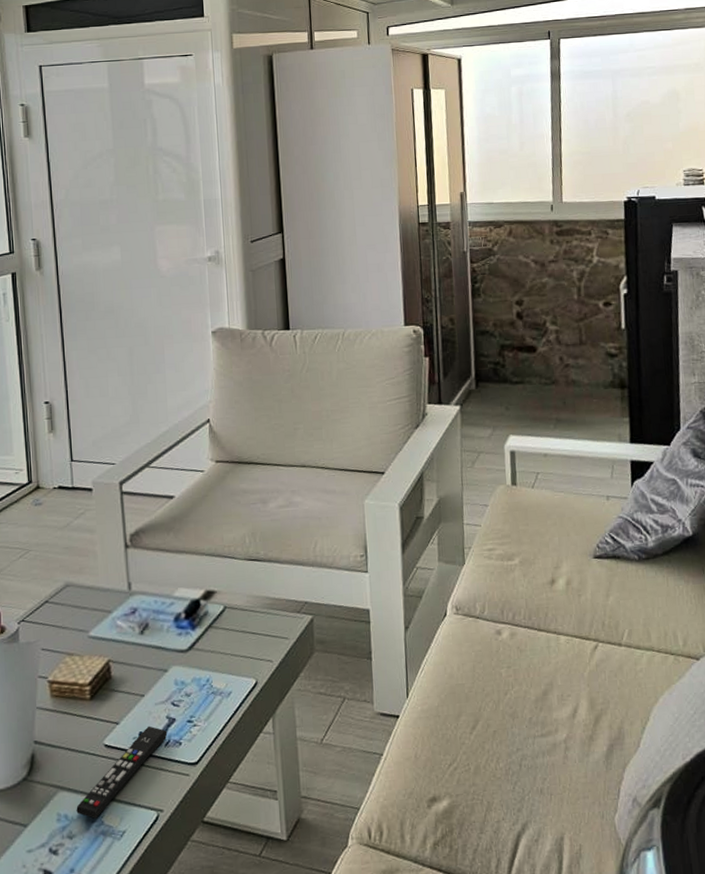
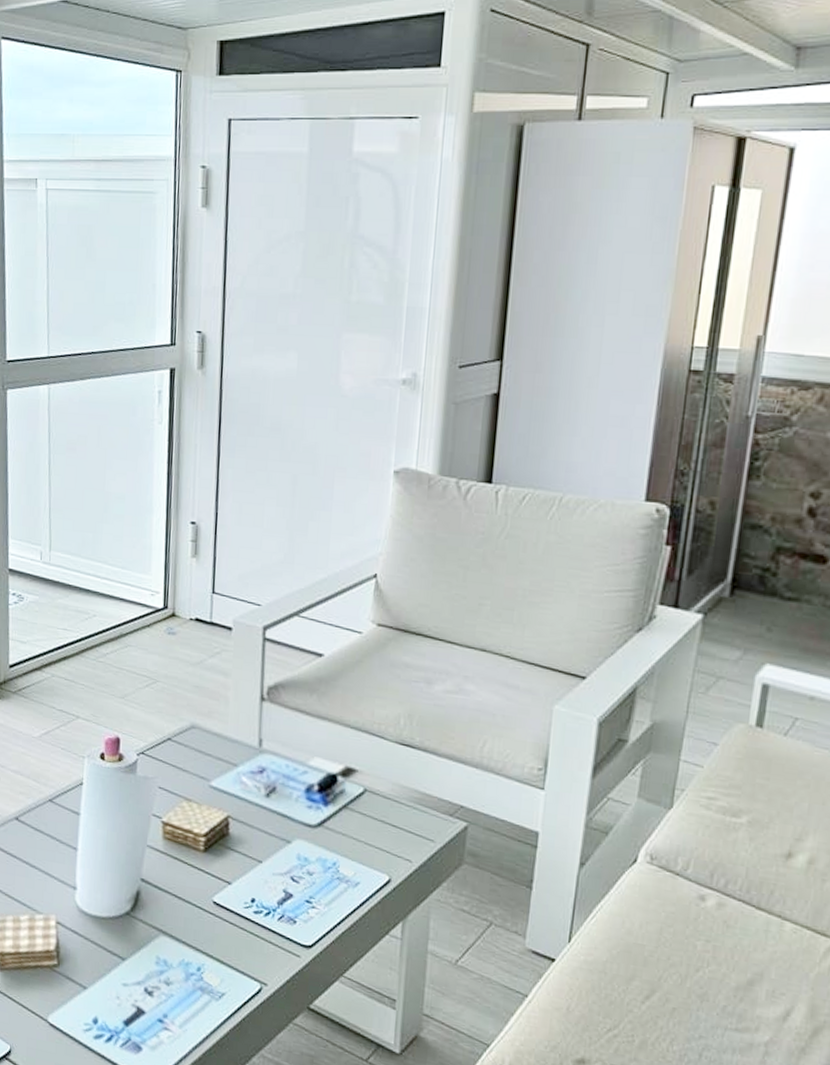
remote control: present [76,726,168,819] -> none [176,894,283,973]

